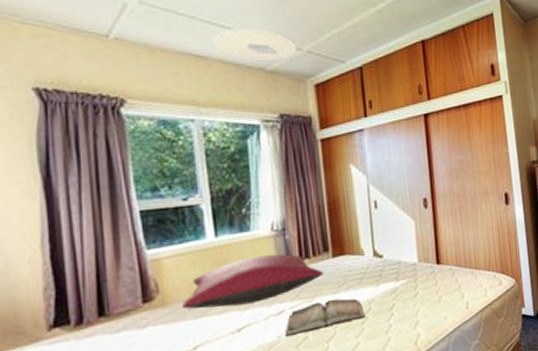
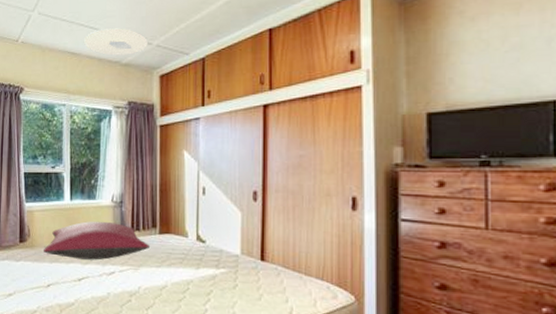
hardback book: present [284,298,366,336] -> none [113,271,183,296]

